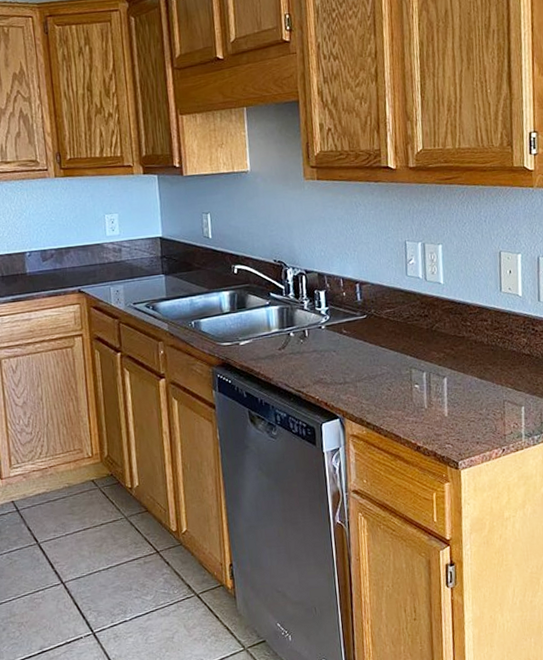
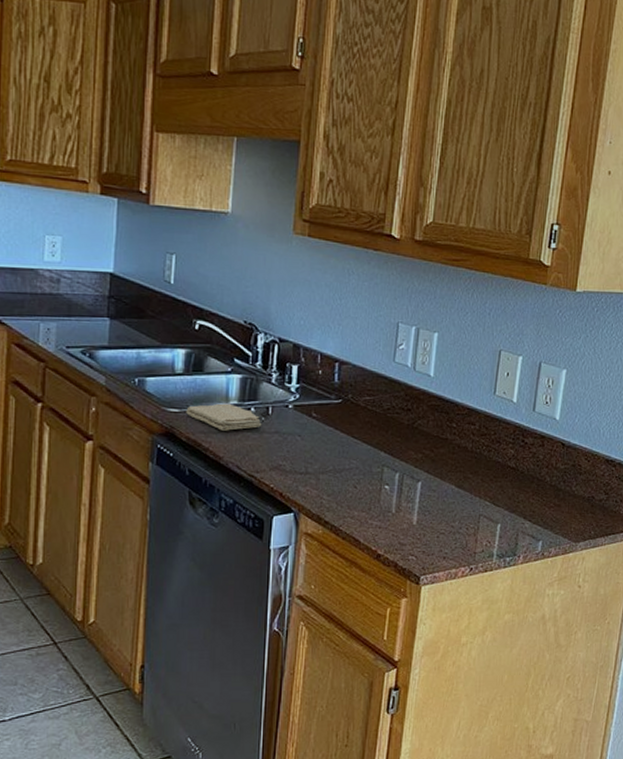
washcloth: none [236,331,302,356] -> present [186,403,262,431]

